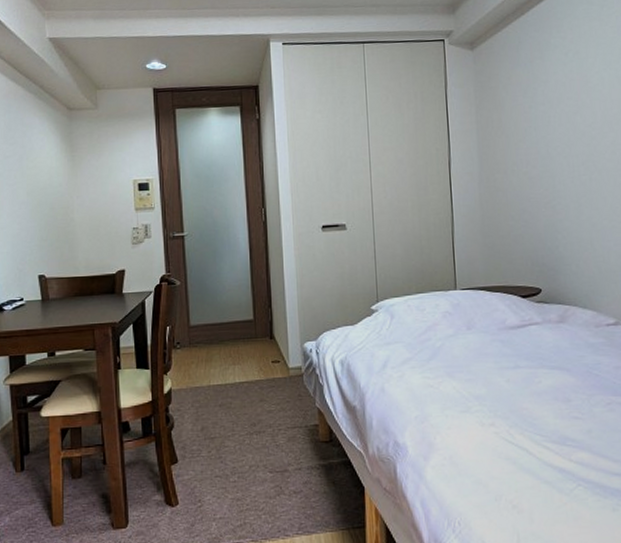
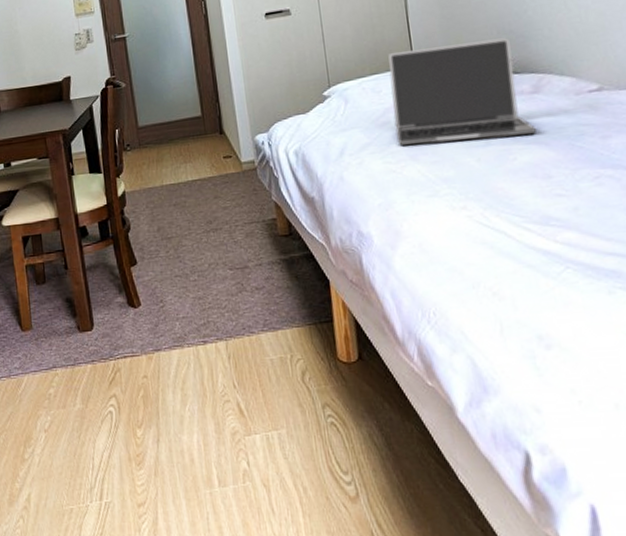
laptop: none [433,270,560,363] -> present [388,38,536,146]

